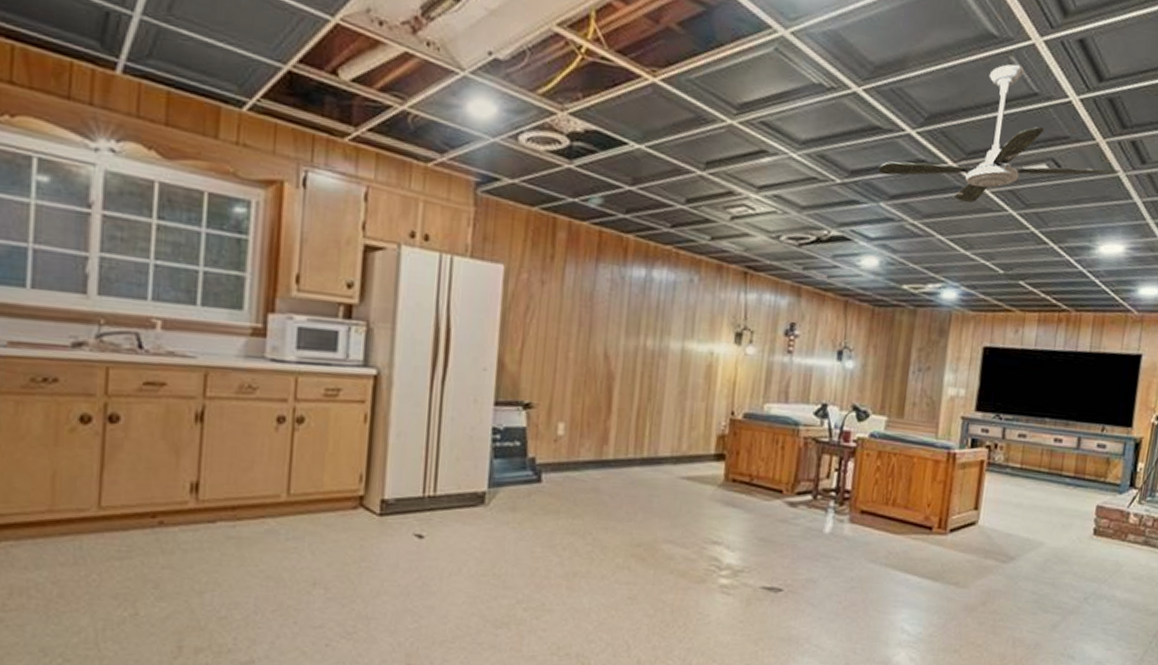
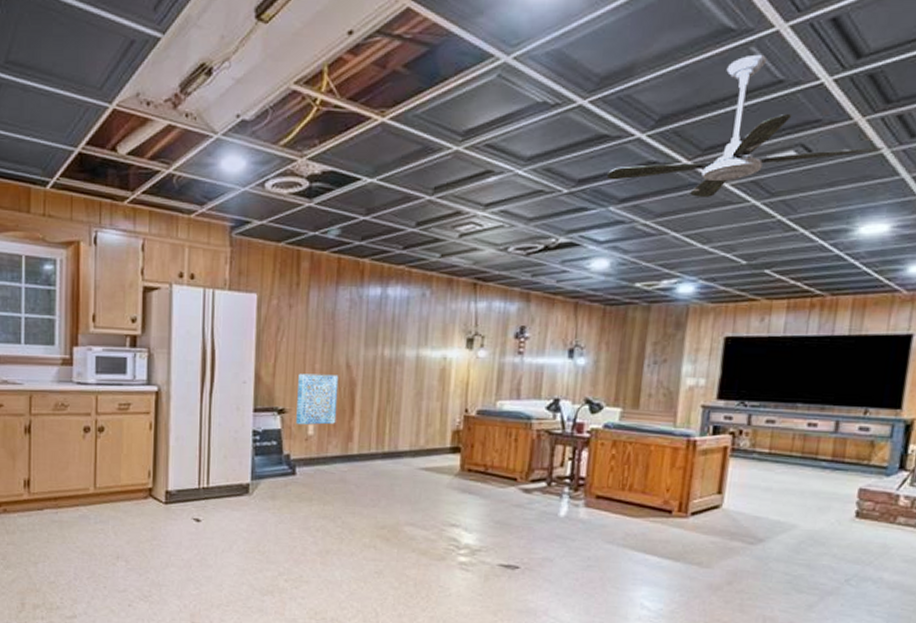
wall art: none [544,362,595,424] -> present [296,373,339,425]

